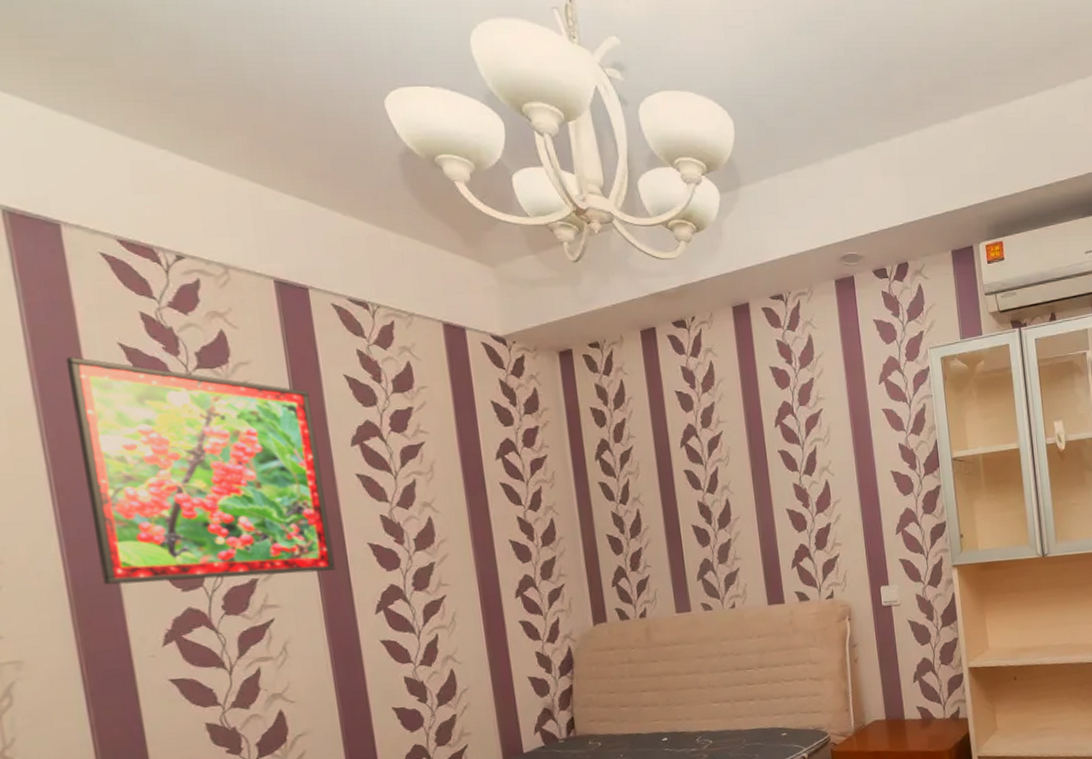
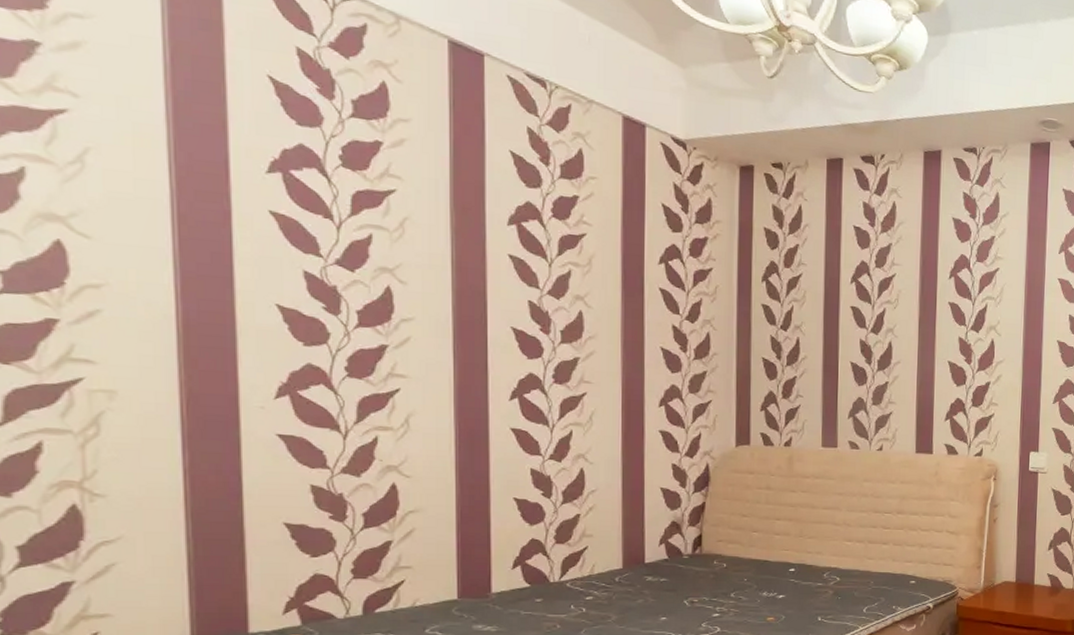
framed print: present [65,356,336,586] -> none [206,80,473,349]

